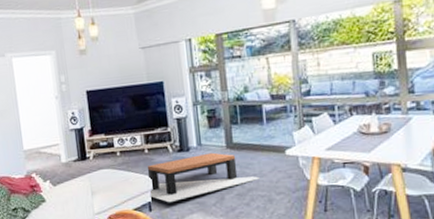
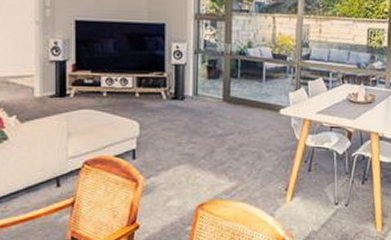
coffee table: present [147,152,259,203] -> none [135,104,252,152]

